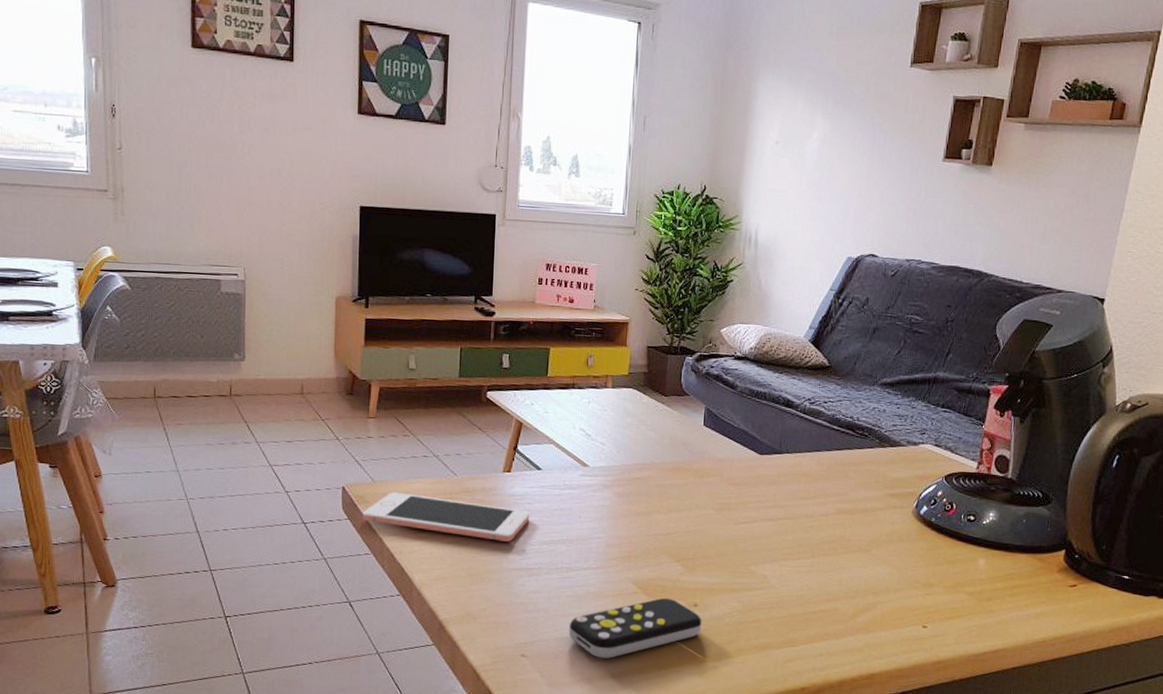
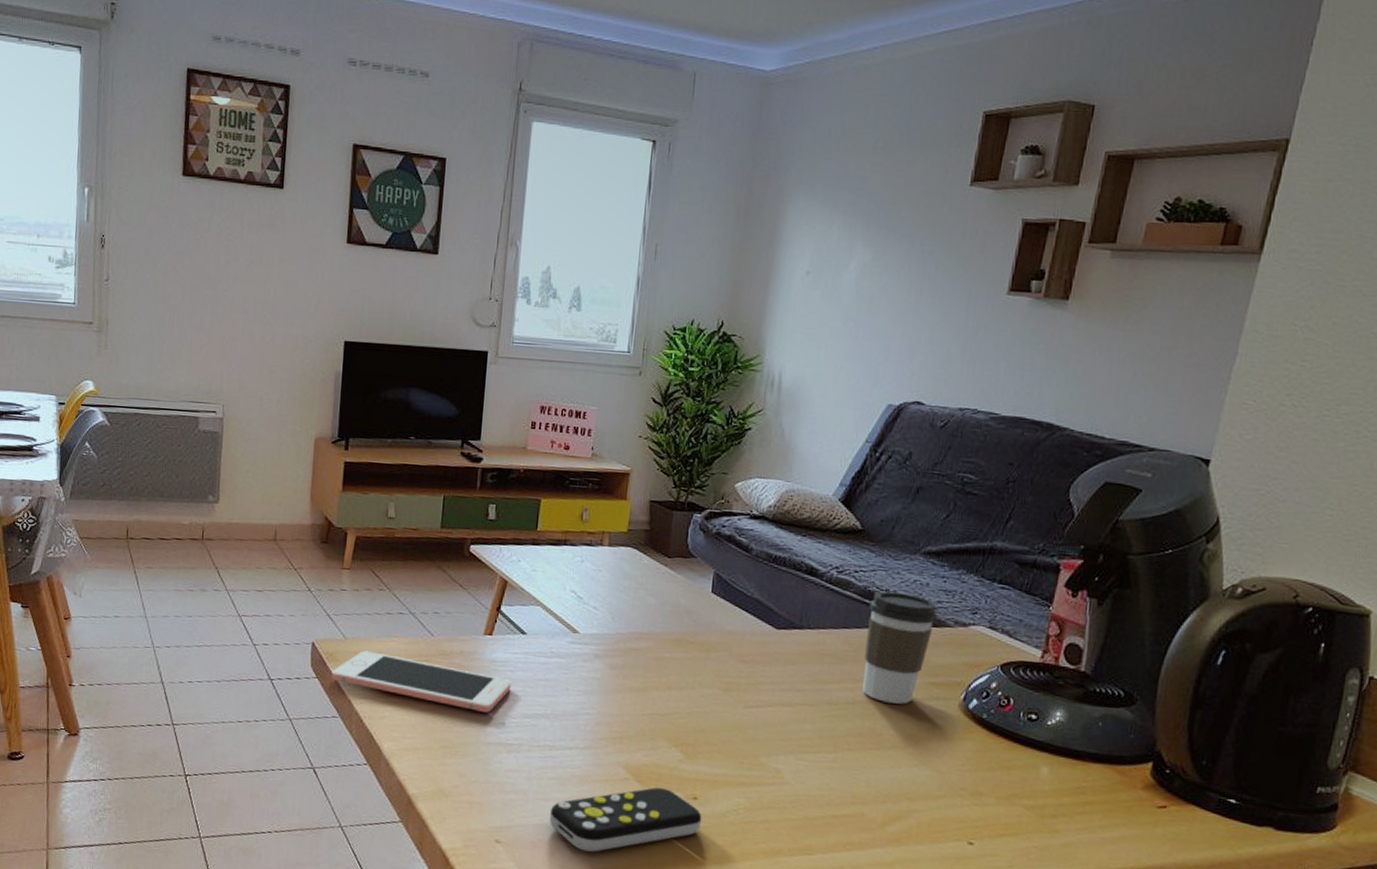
coffee cup: none [834,418,893,514] -> present [863,591,938,705]

